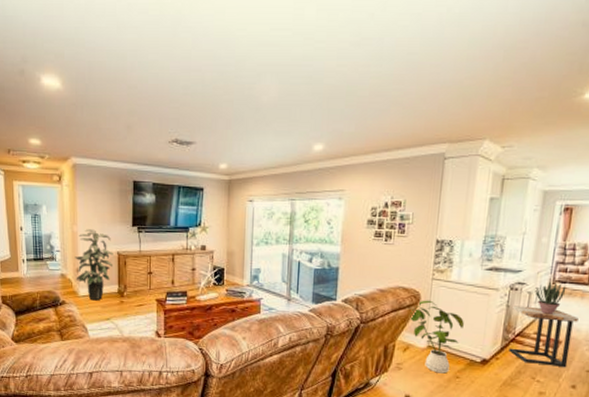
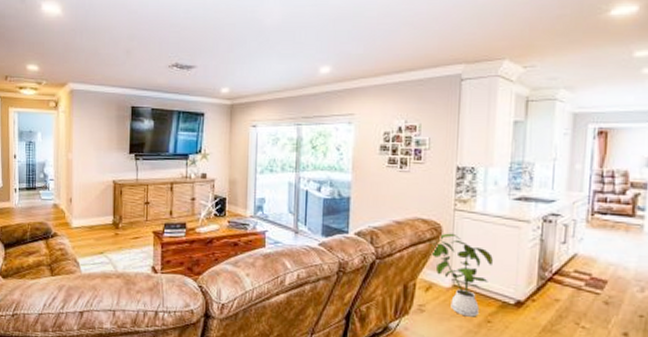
indoor plant: present [74,229,114,301] -> none [68,157,109,233]
side table: present [509,305,579,368] -> none [546,240,625,312]
potted plant: present [535,281,567,316] -> none [572,212,608,251]

